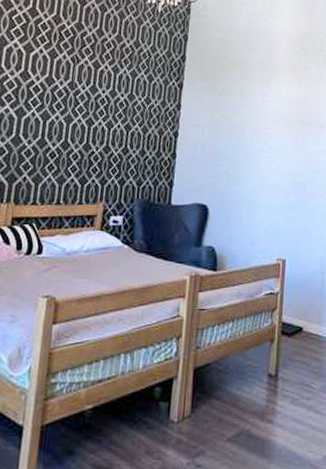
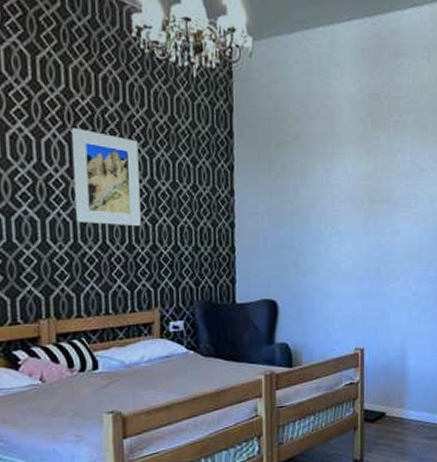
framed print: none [46,46,107,130] -> present [71,128,141,227]

